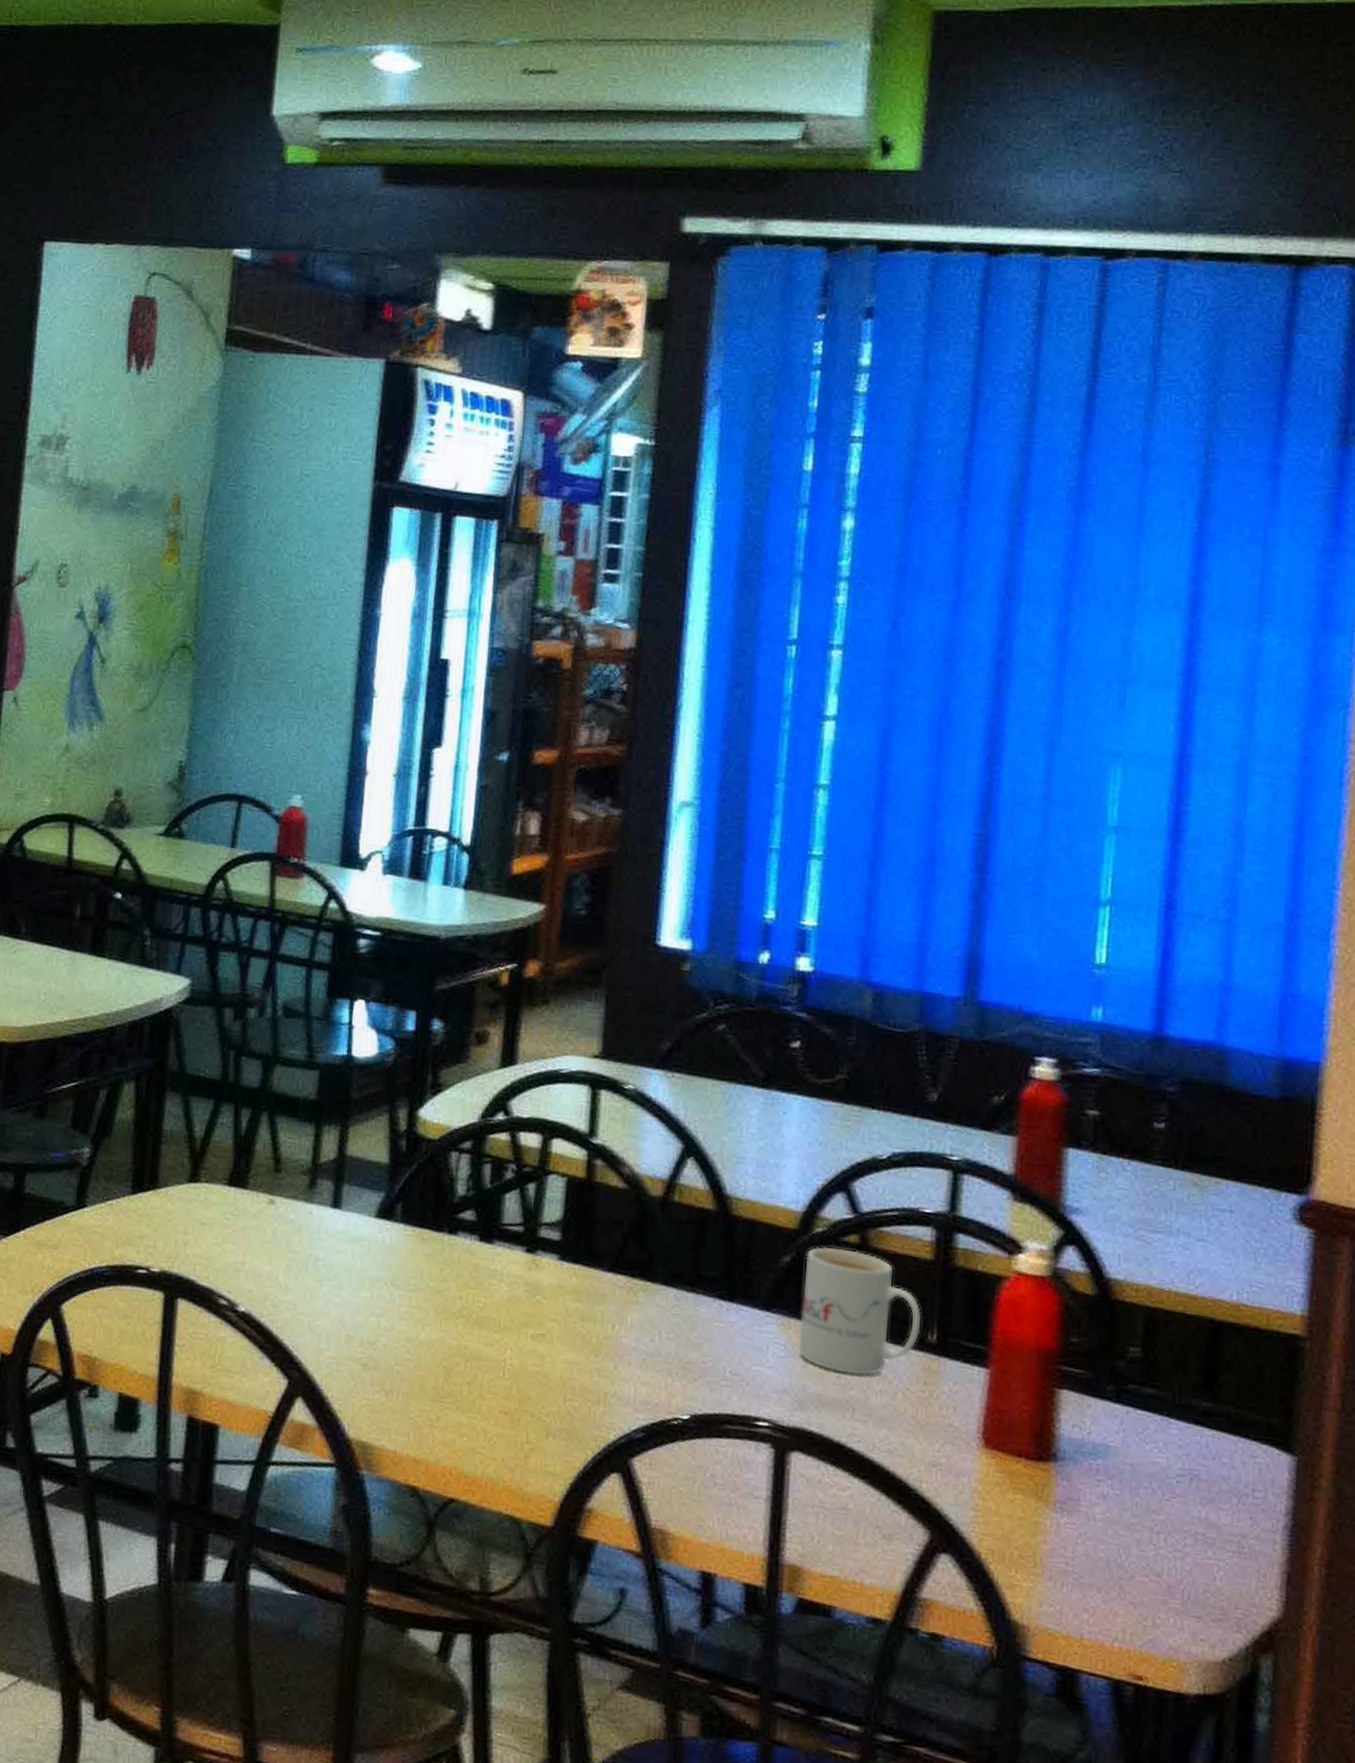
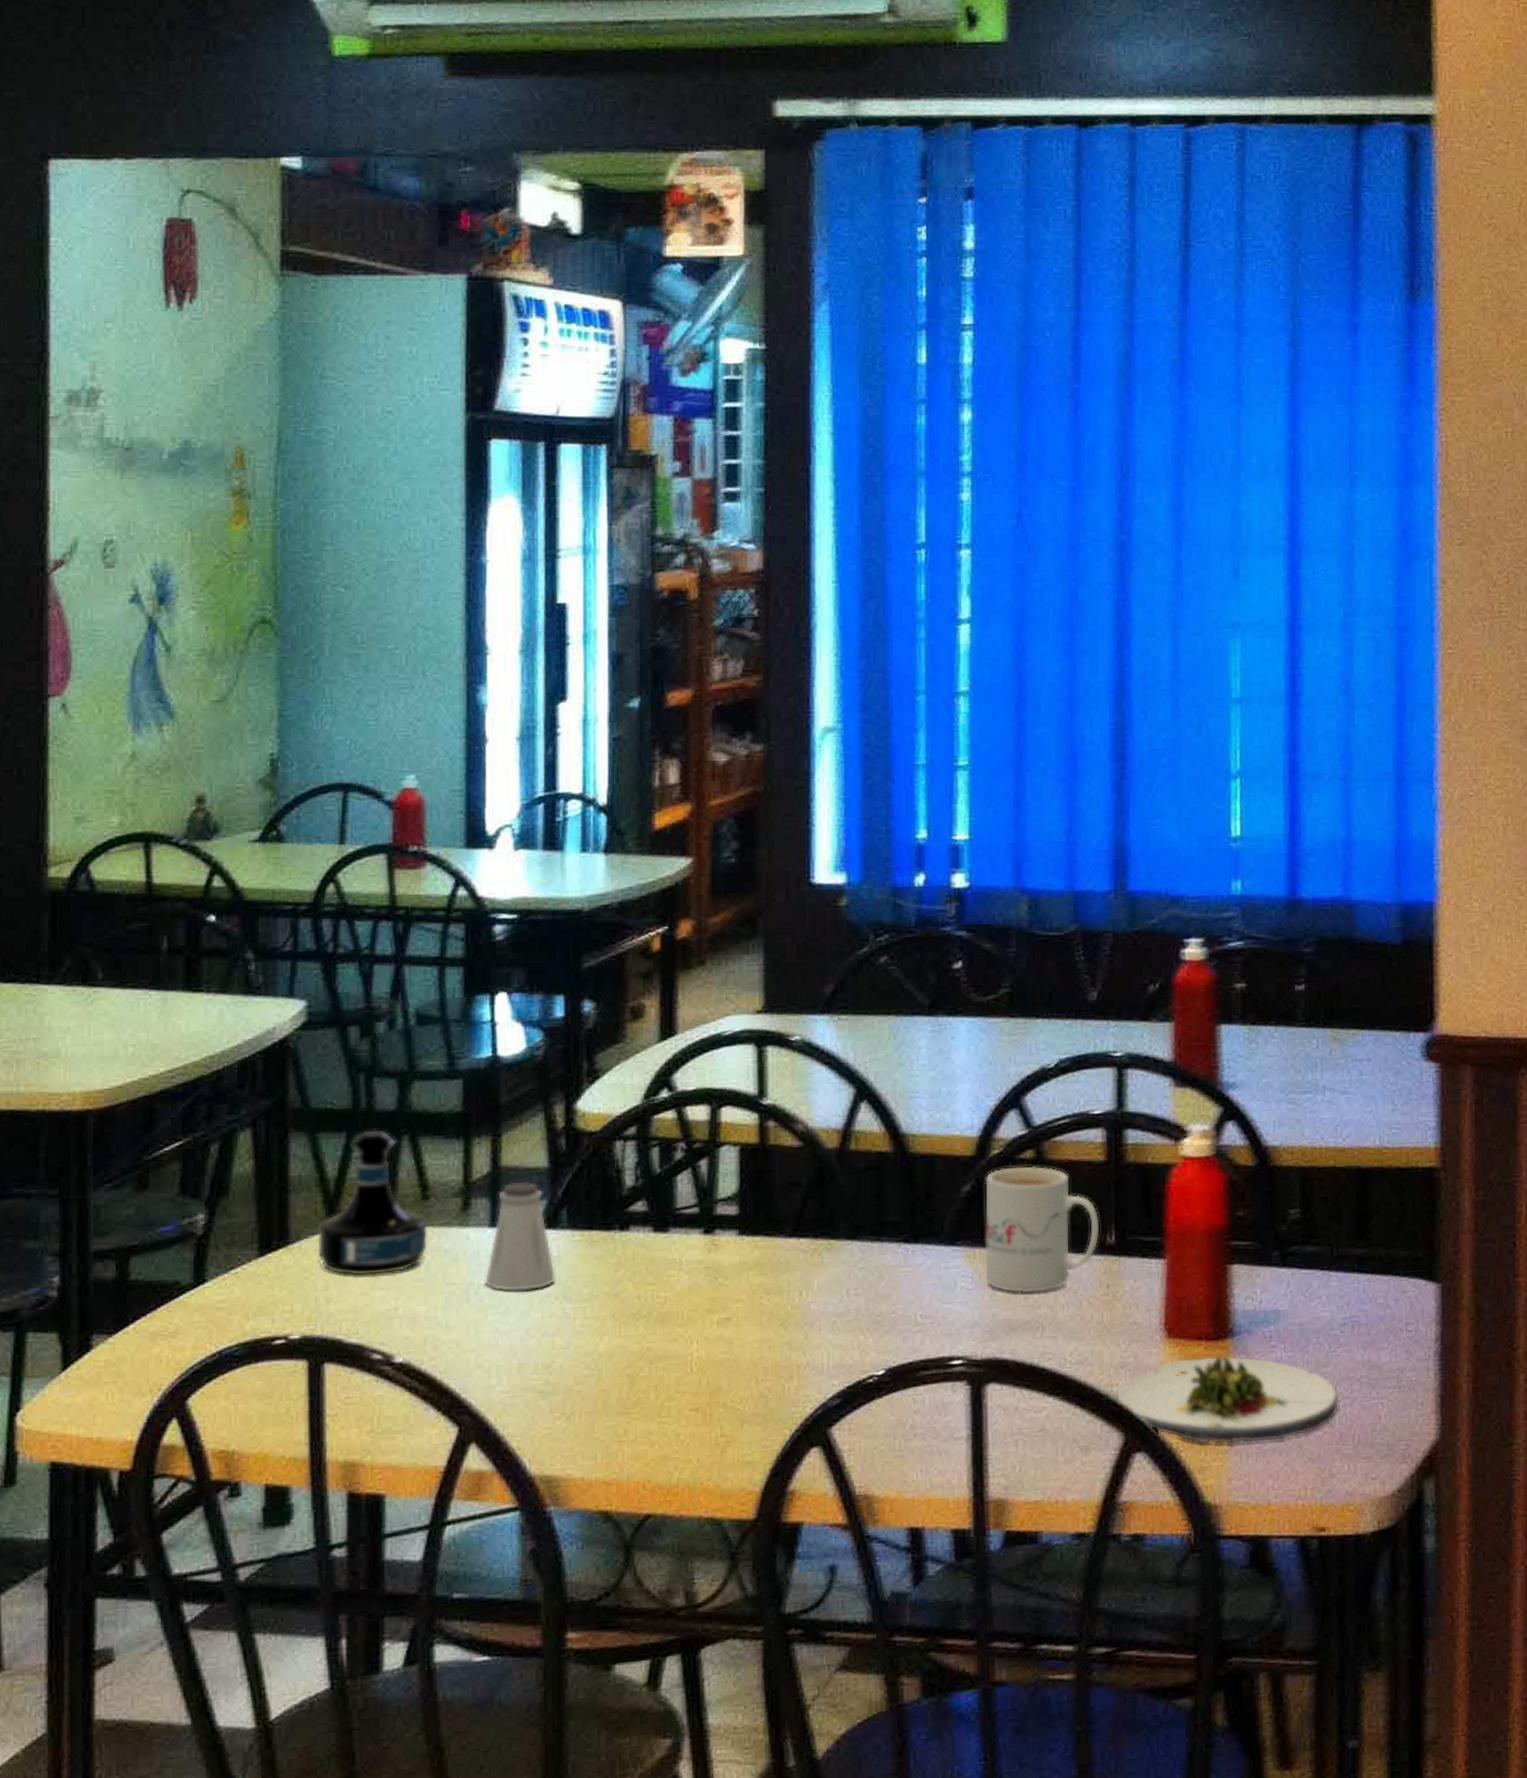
tequila bottle: none [180,1101,277,1232] -> present [317,1129,427,1276]
saltshaker: none [323,1171,387,1272] -> present [485,1181,557,1292]
salad plate: none [924,1470,1170,1577] -> present [1116,1355,1339,1444]

